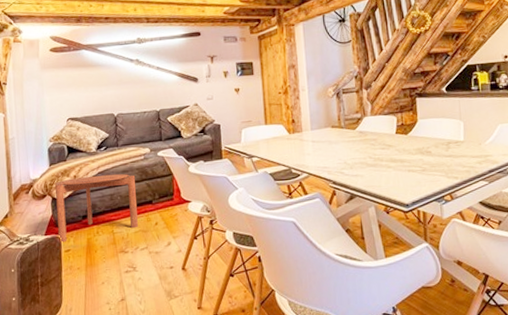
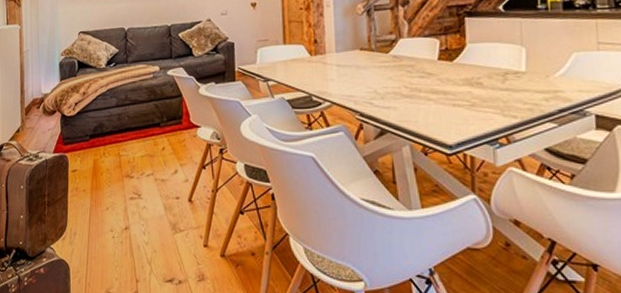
side table: present [54,173,138,242] -> none [64,92,145,162]

